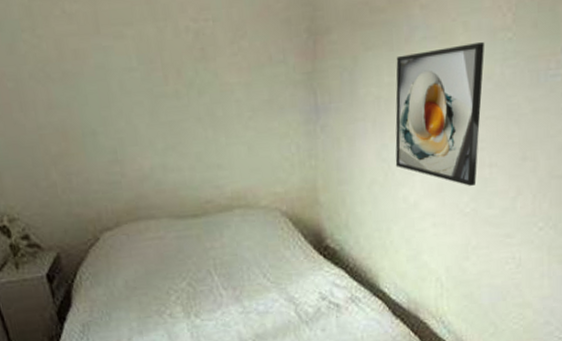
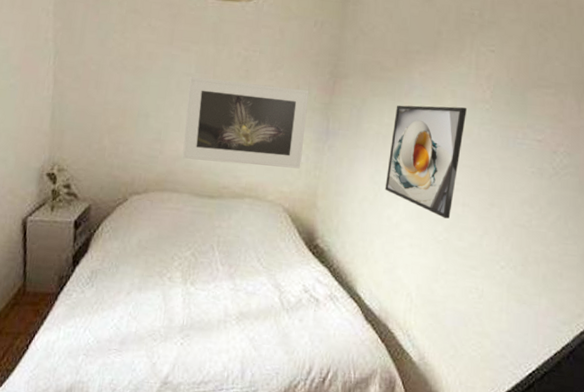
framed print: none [133,60,292,177] -> present [182,76,309,169]

